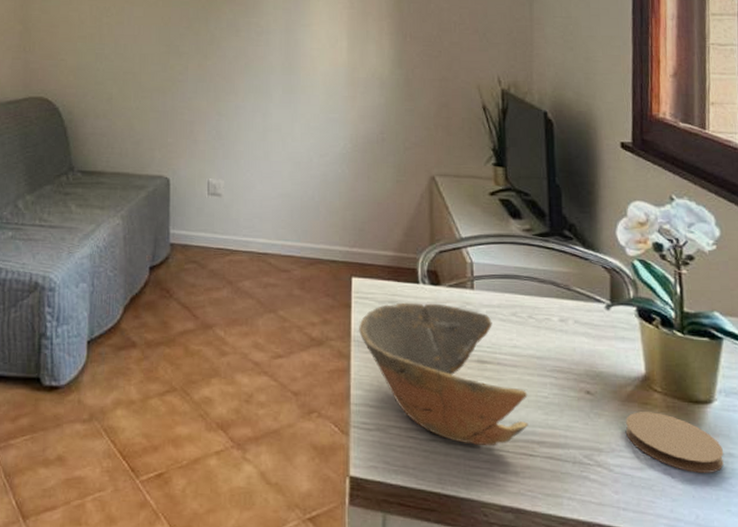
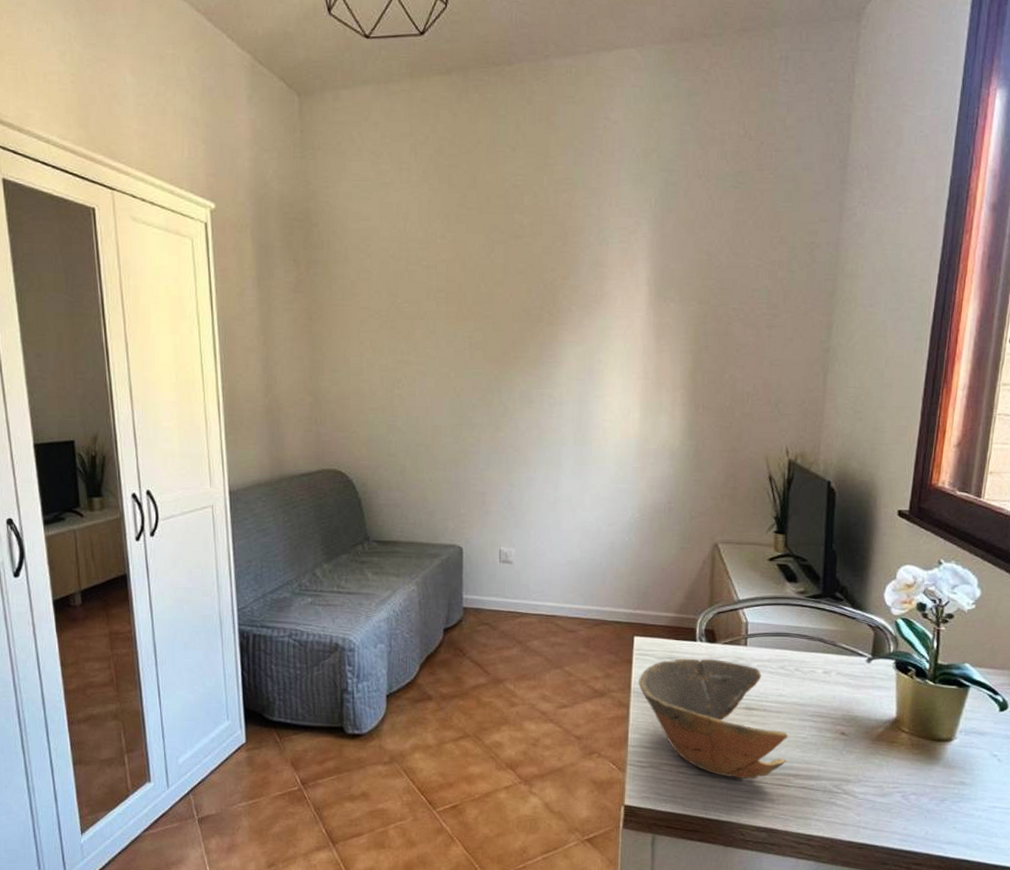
coaster: present [625,412,724,473] -> none [872,749,957,798]

